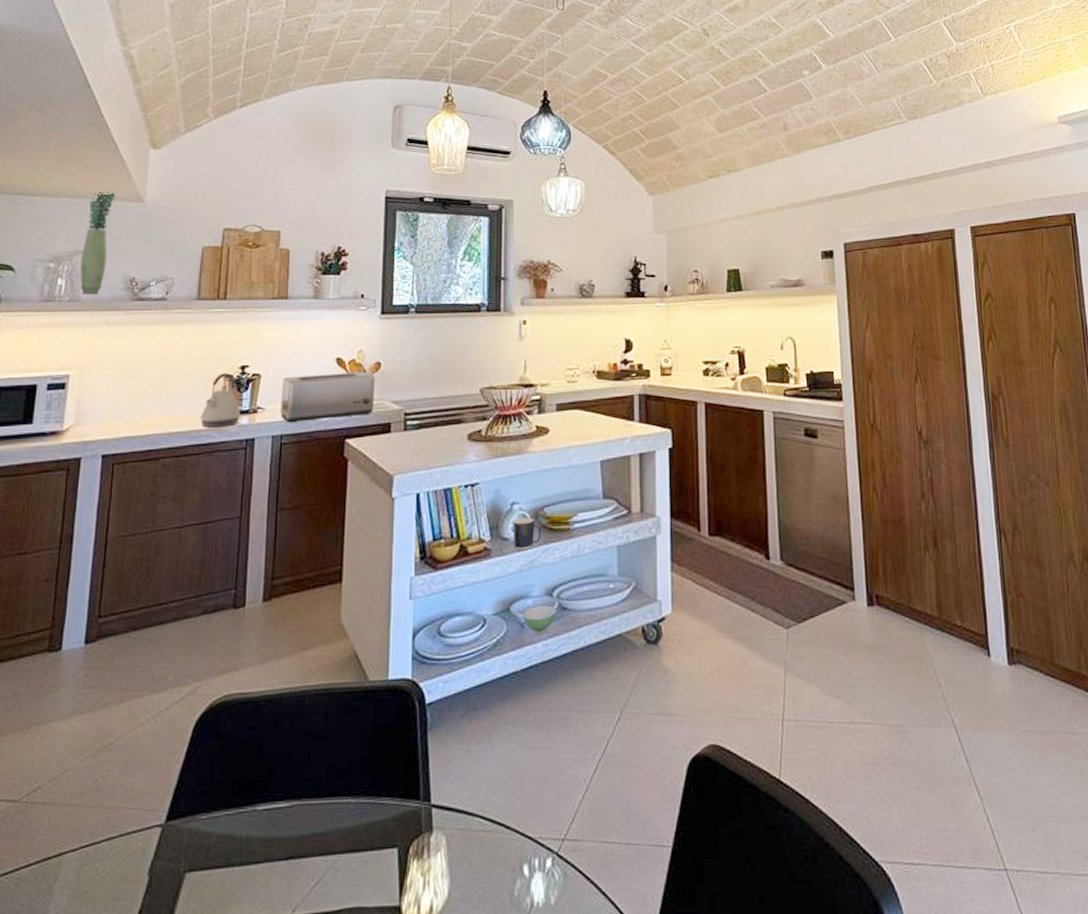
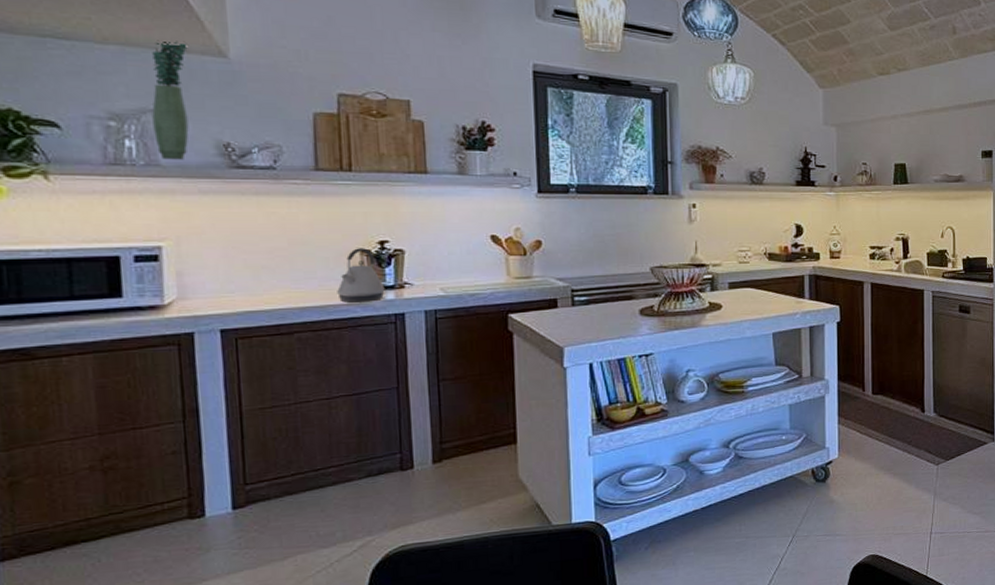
toaster: present [280,371,376,422] -> none [430,249,538,297]
mug: present [513,517,542,551] -> none [689,382,717,411]
bowl: present [522,605,557,634] -> none [700,455,733,479]

